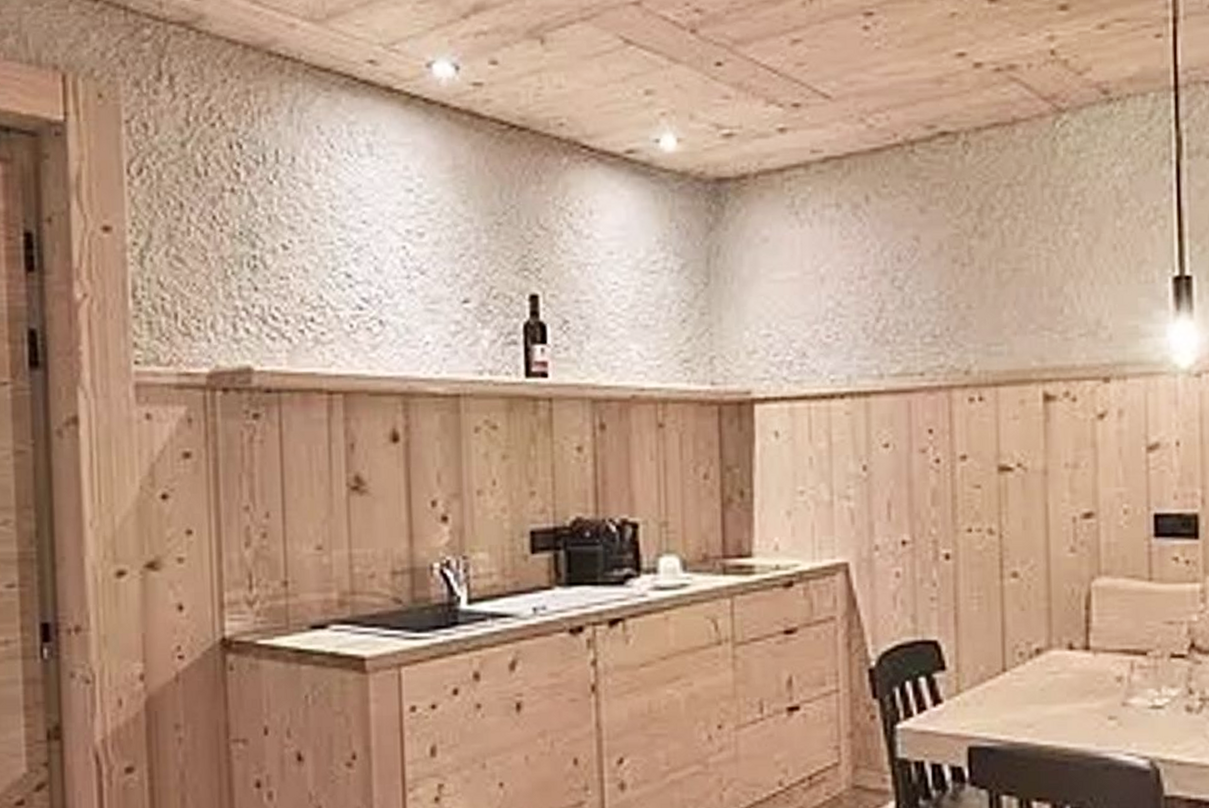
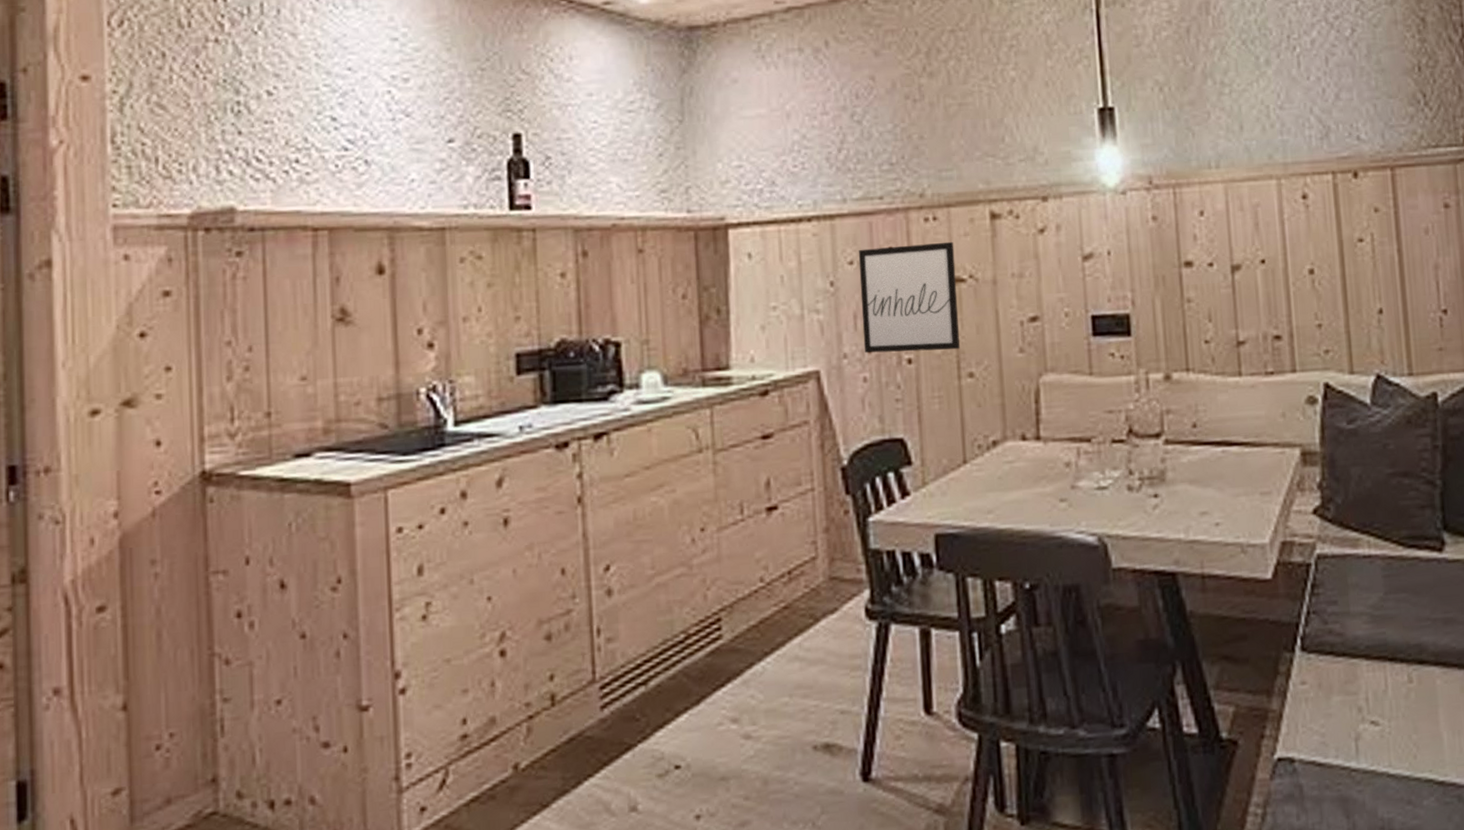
wall art: none [894,425,1004,546] -> present [858,241,960,354]

